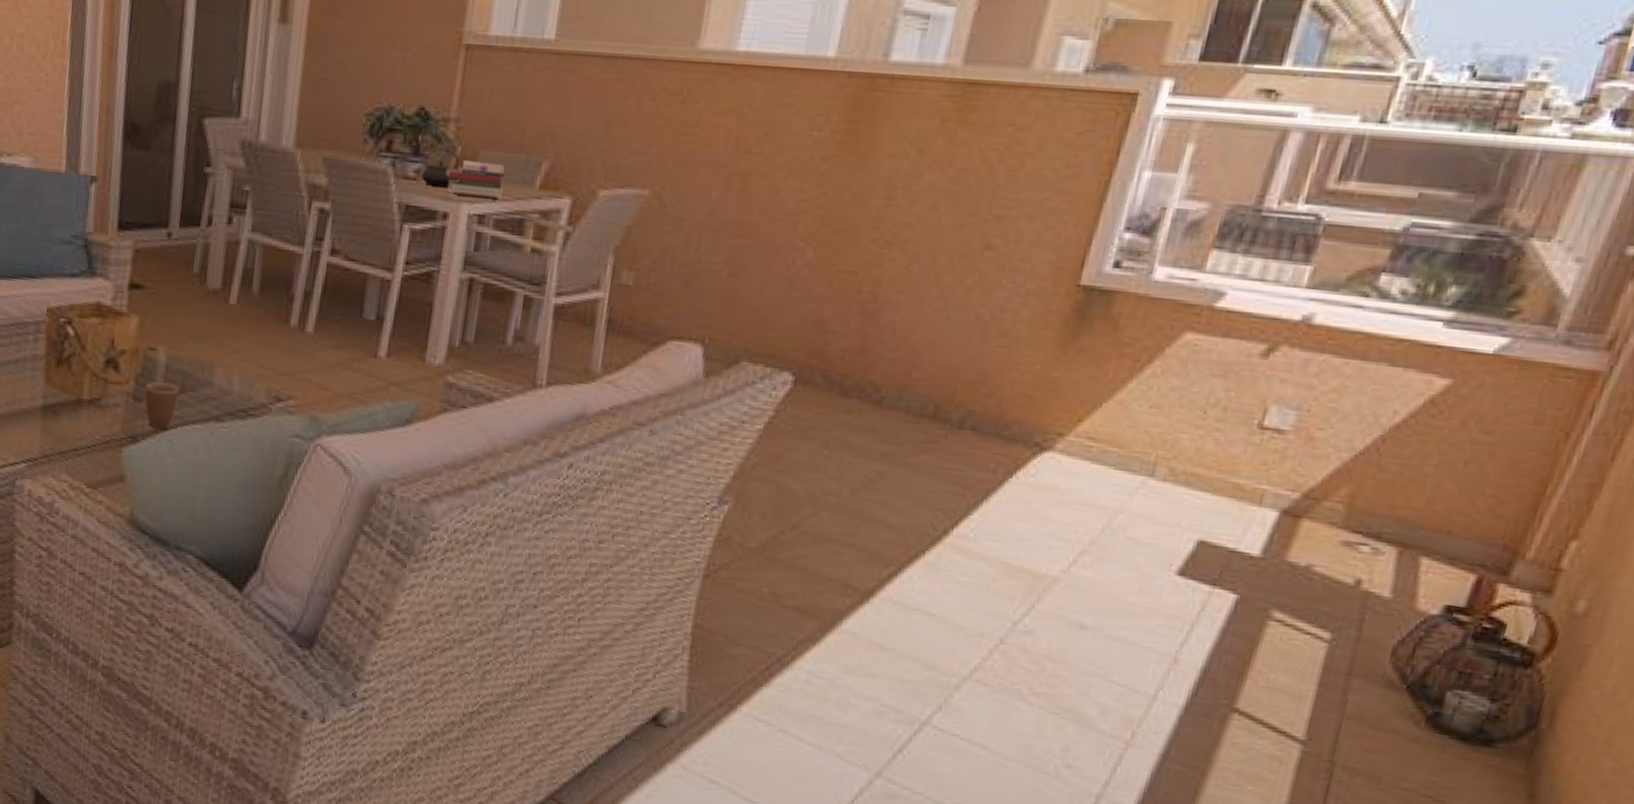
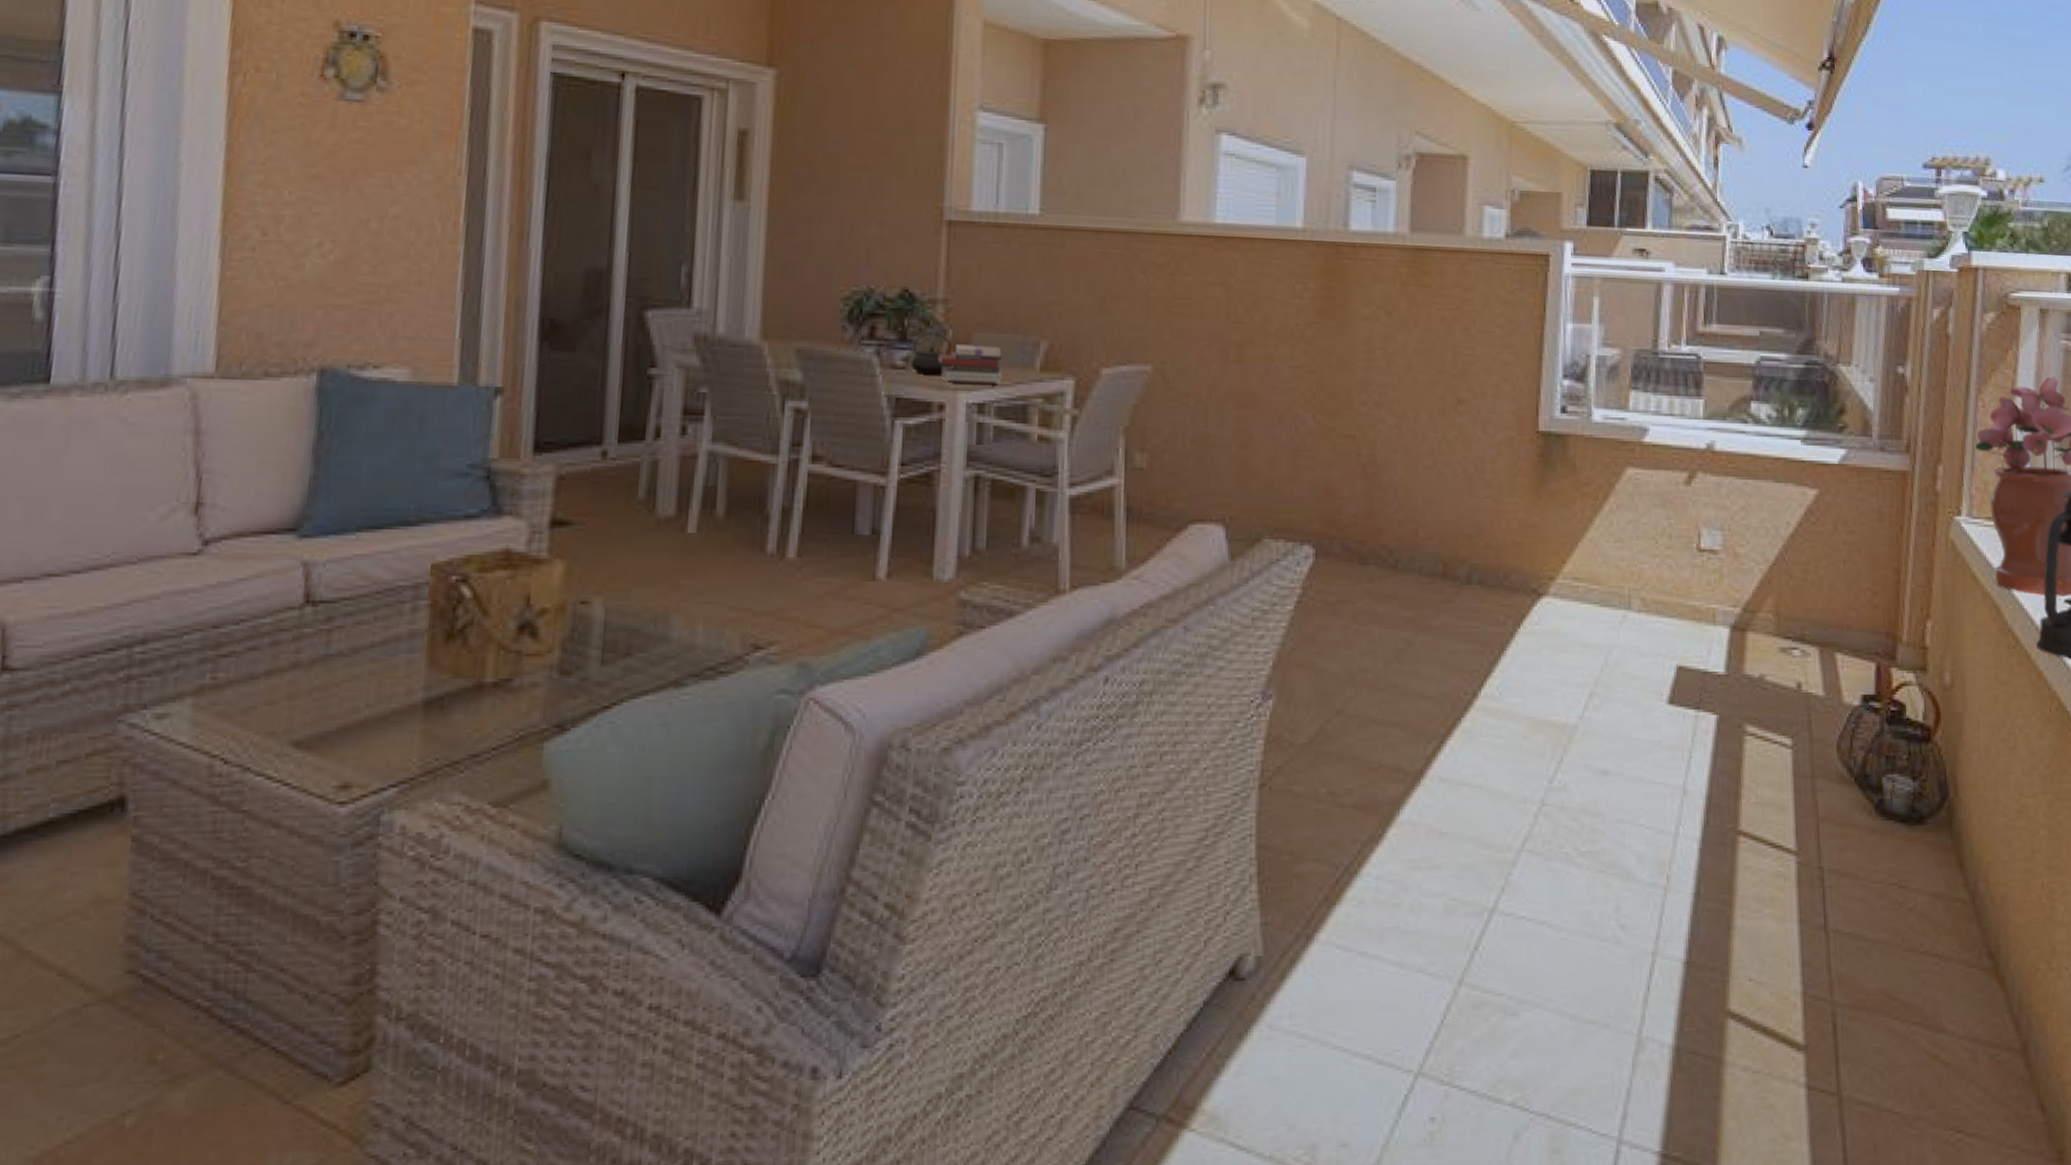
cup: present [145,381,179,430] -> none [575,643,624,709]

